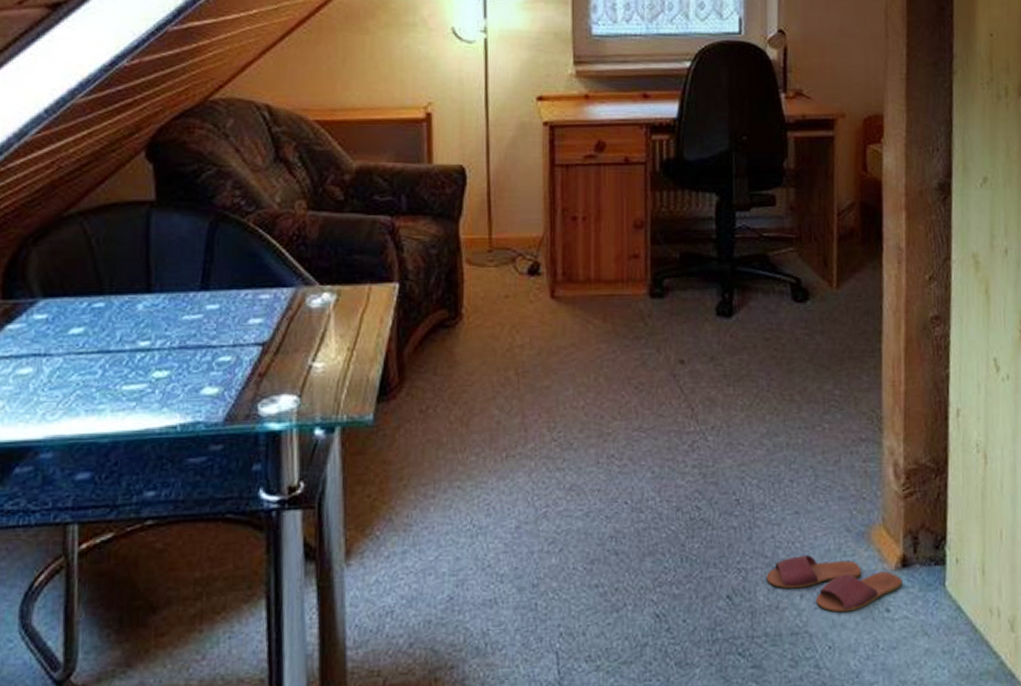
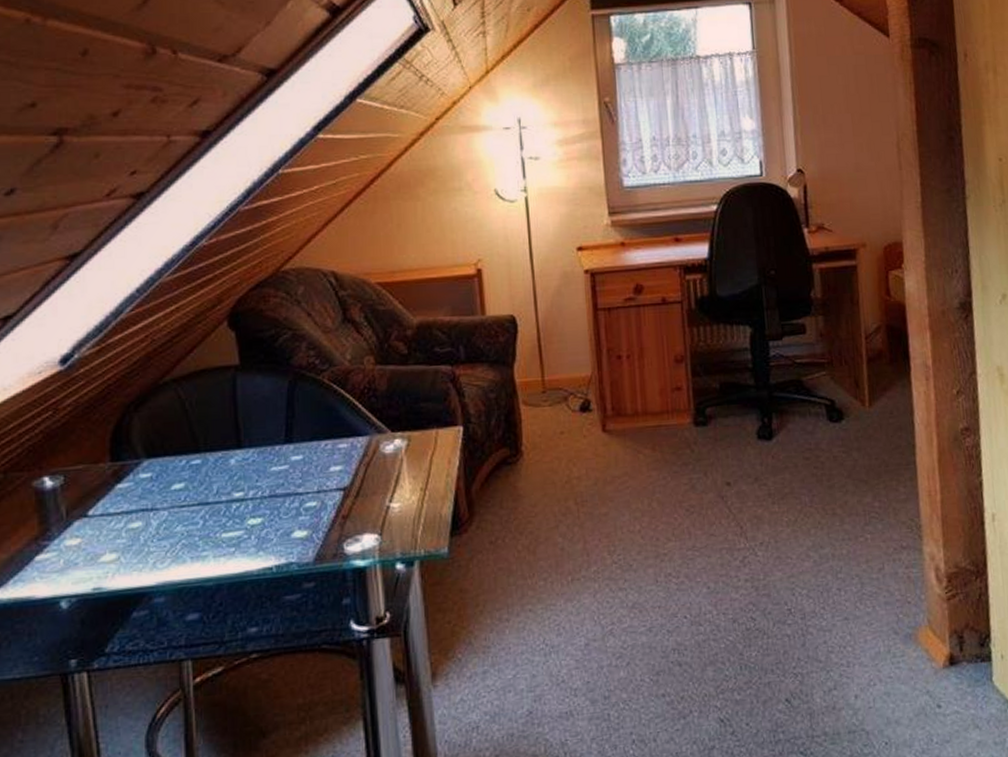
slippers: present [766,555,903,613] -> none [821,658,952,711]

